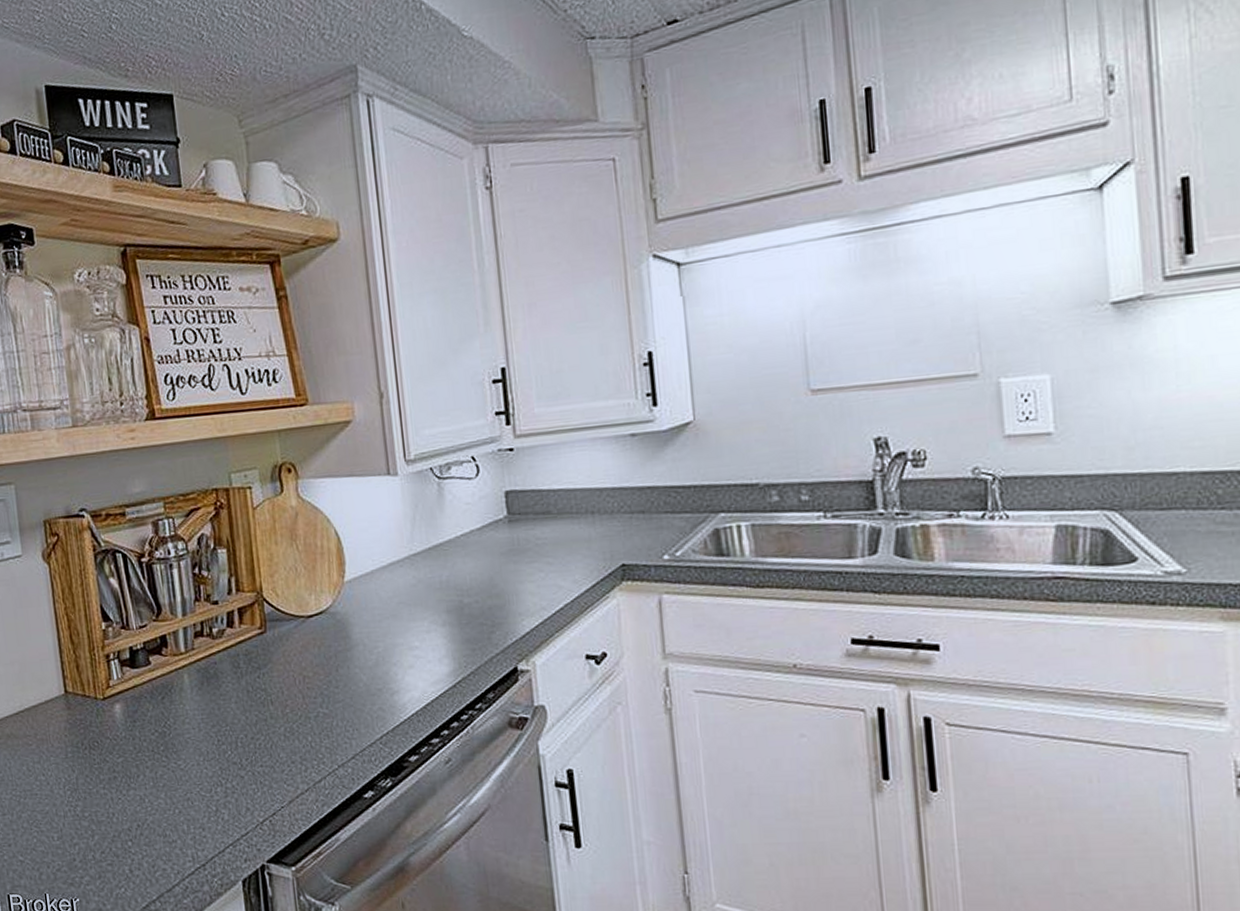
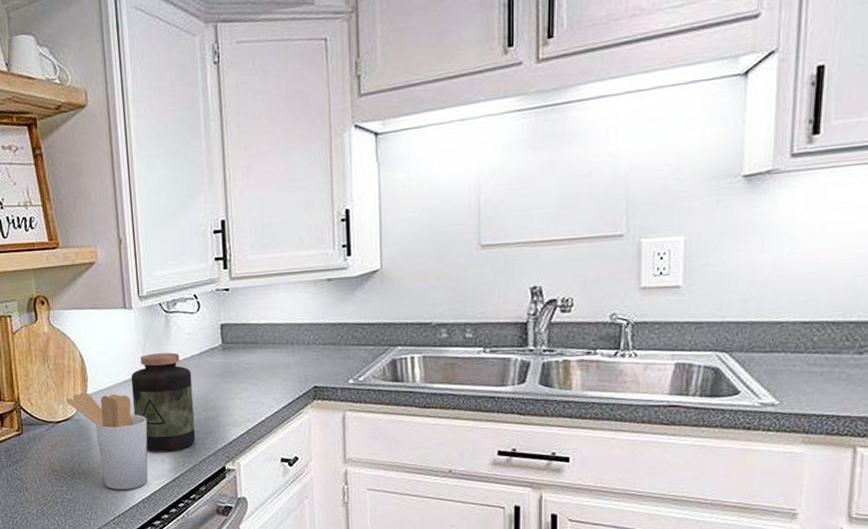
utensil holder: none [319,578,423,700] -> present [66,392,148,490]
jar: none [398,527,480,651] -> present [131,352,196,452]

